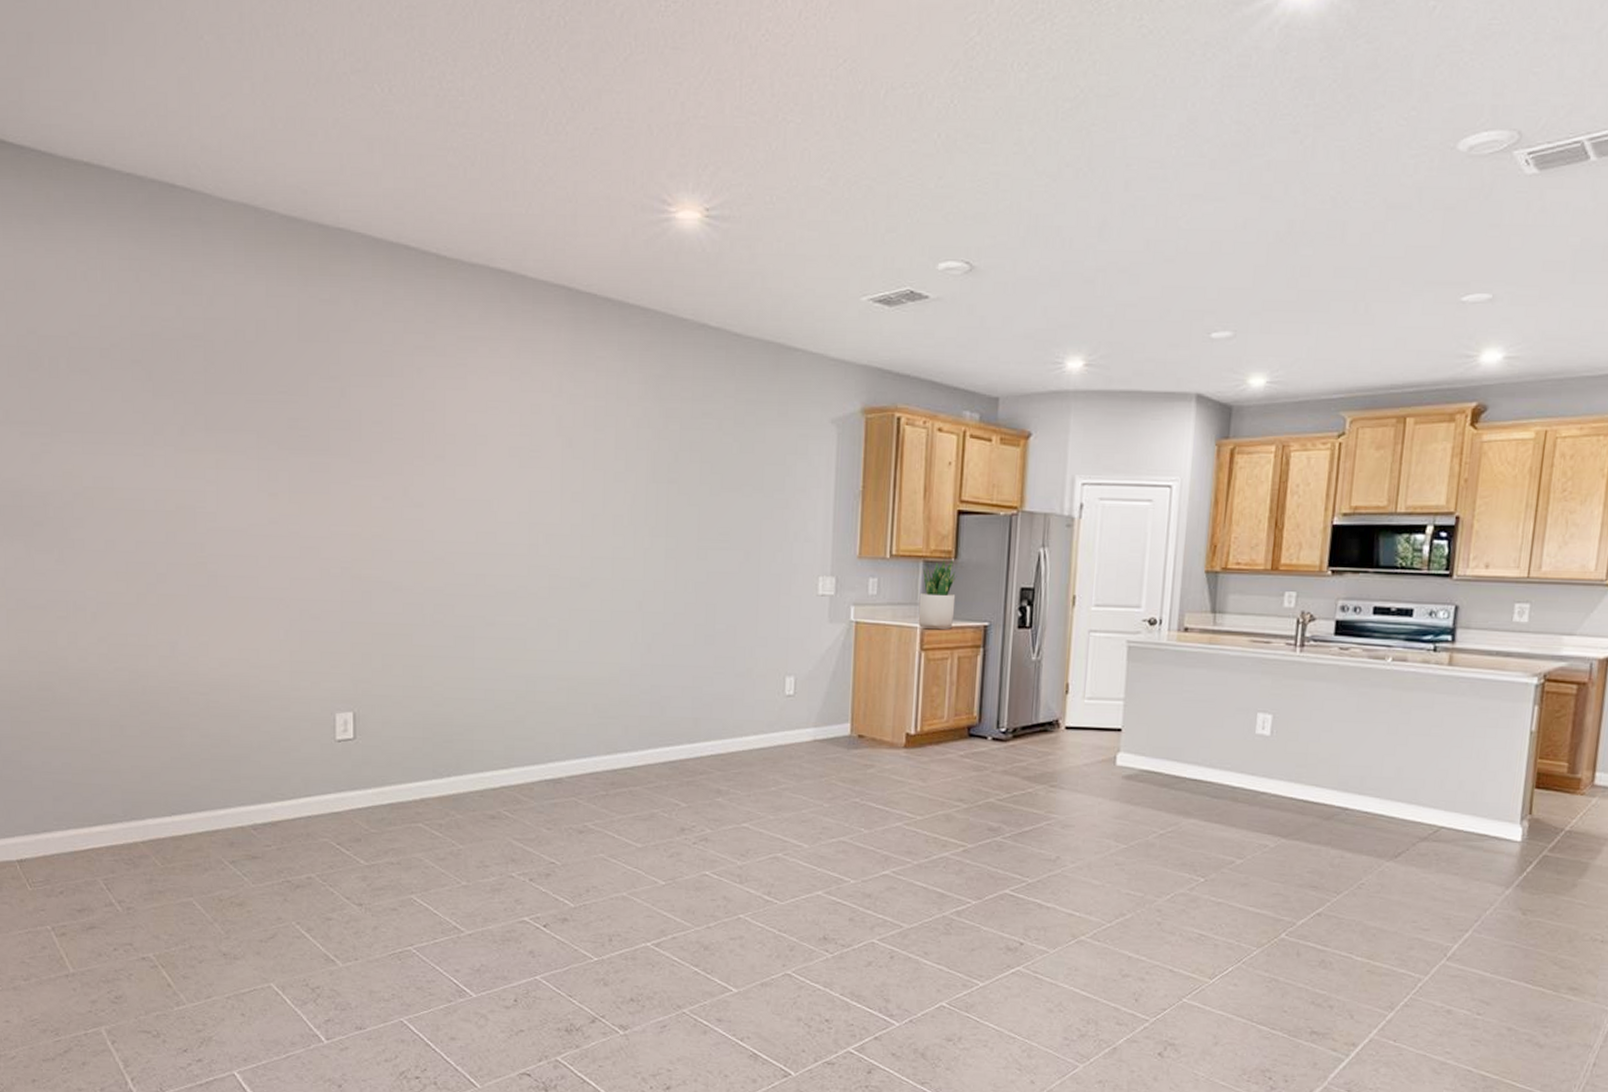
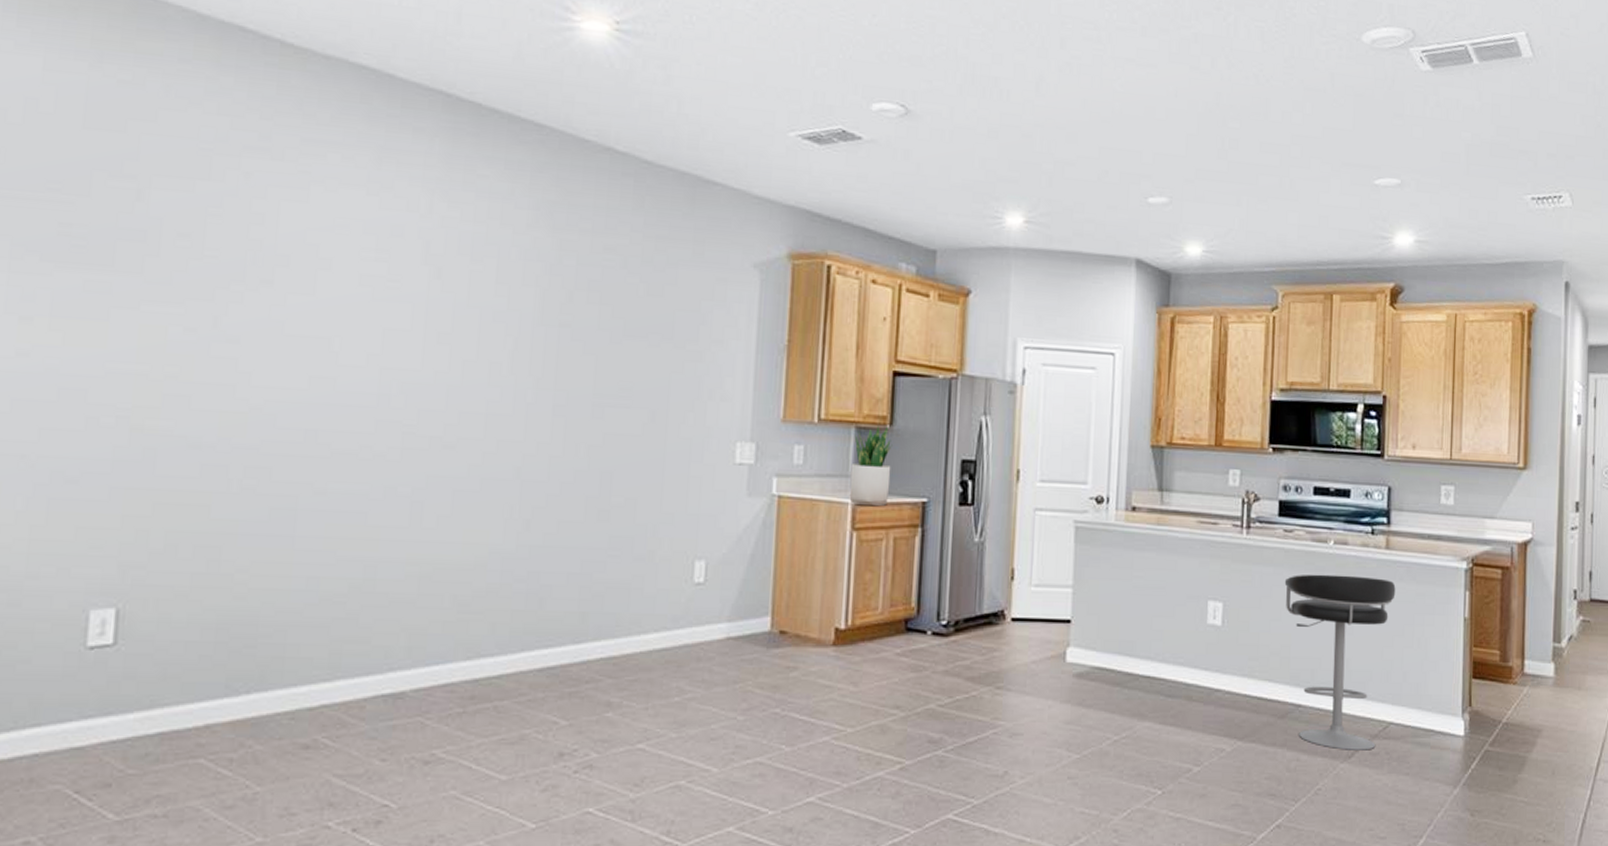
bar stool: none [1337,689,1457,851] -> present [1284,574,1396,750]

